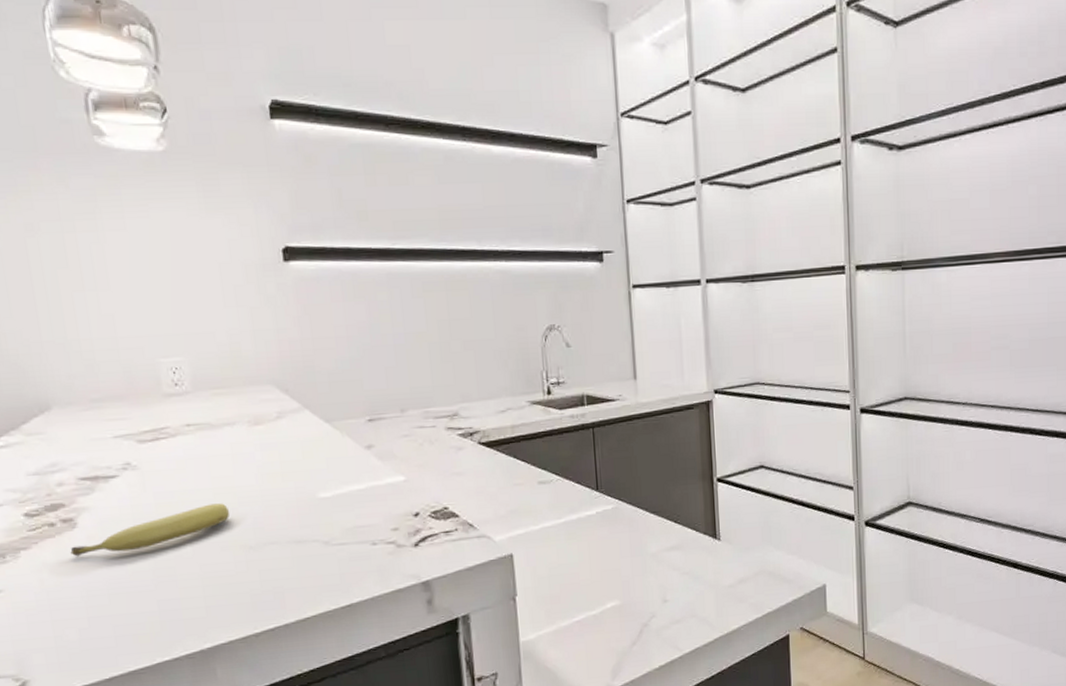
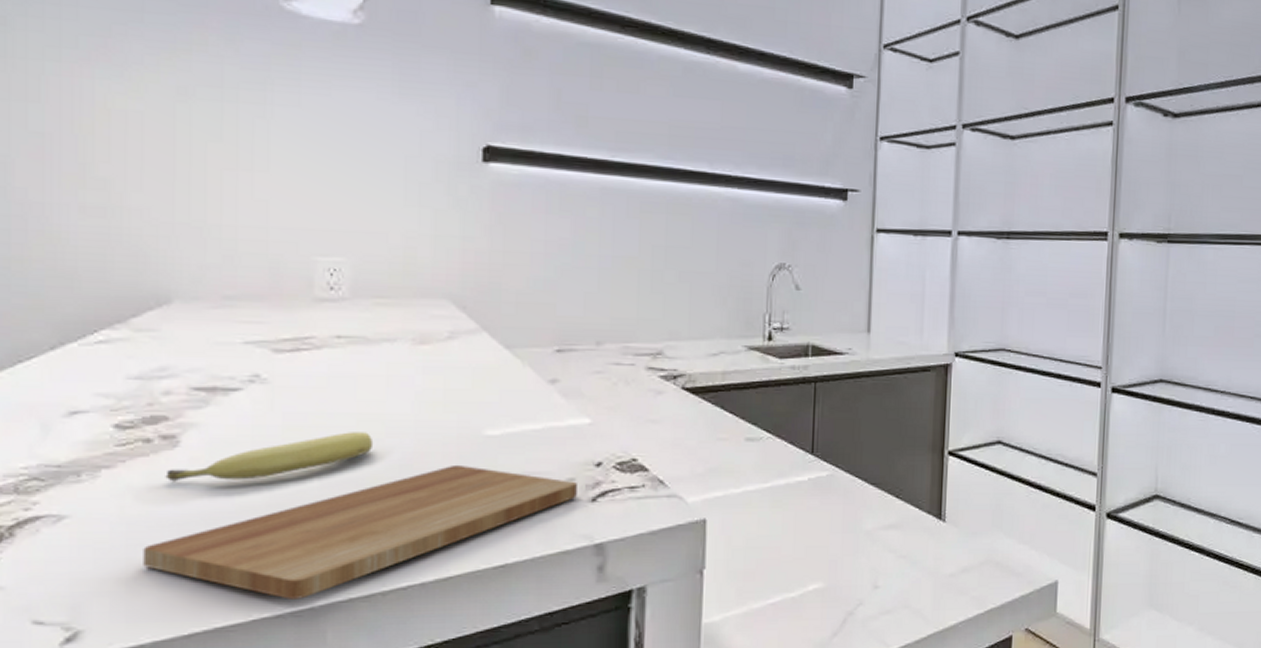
cutting board: none [63,524,403,645] -> present [143,464,579,599]

